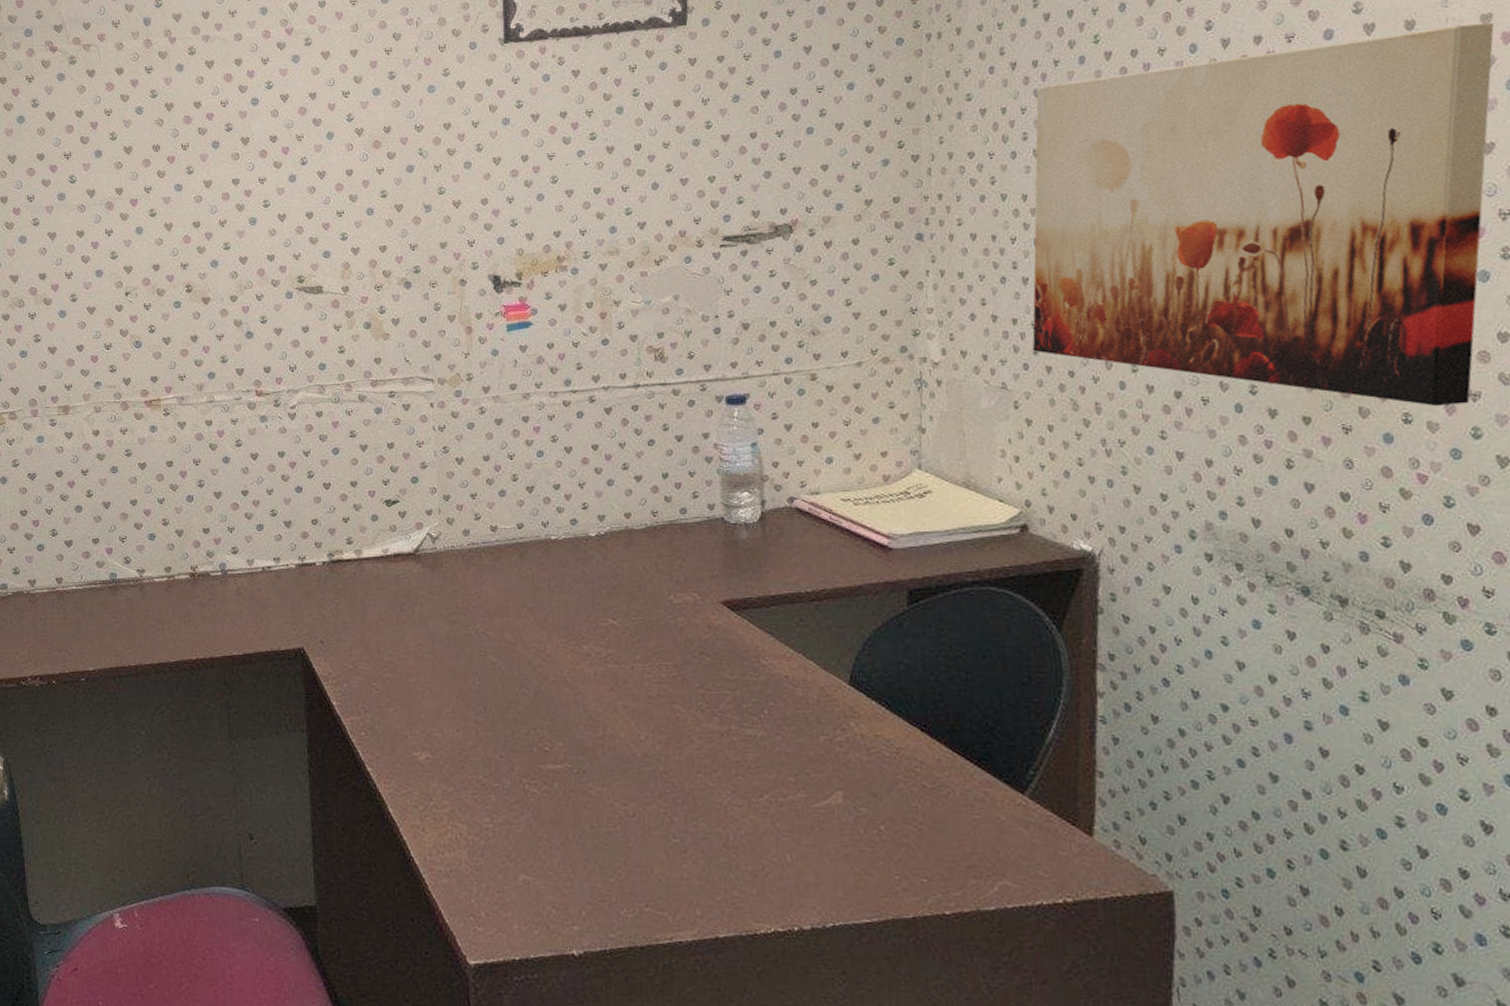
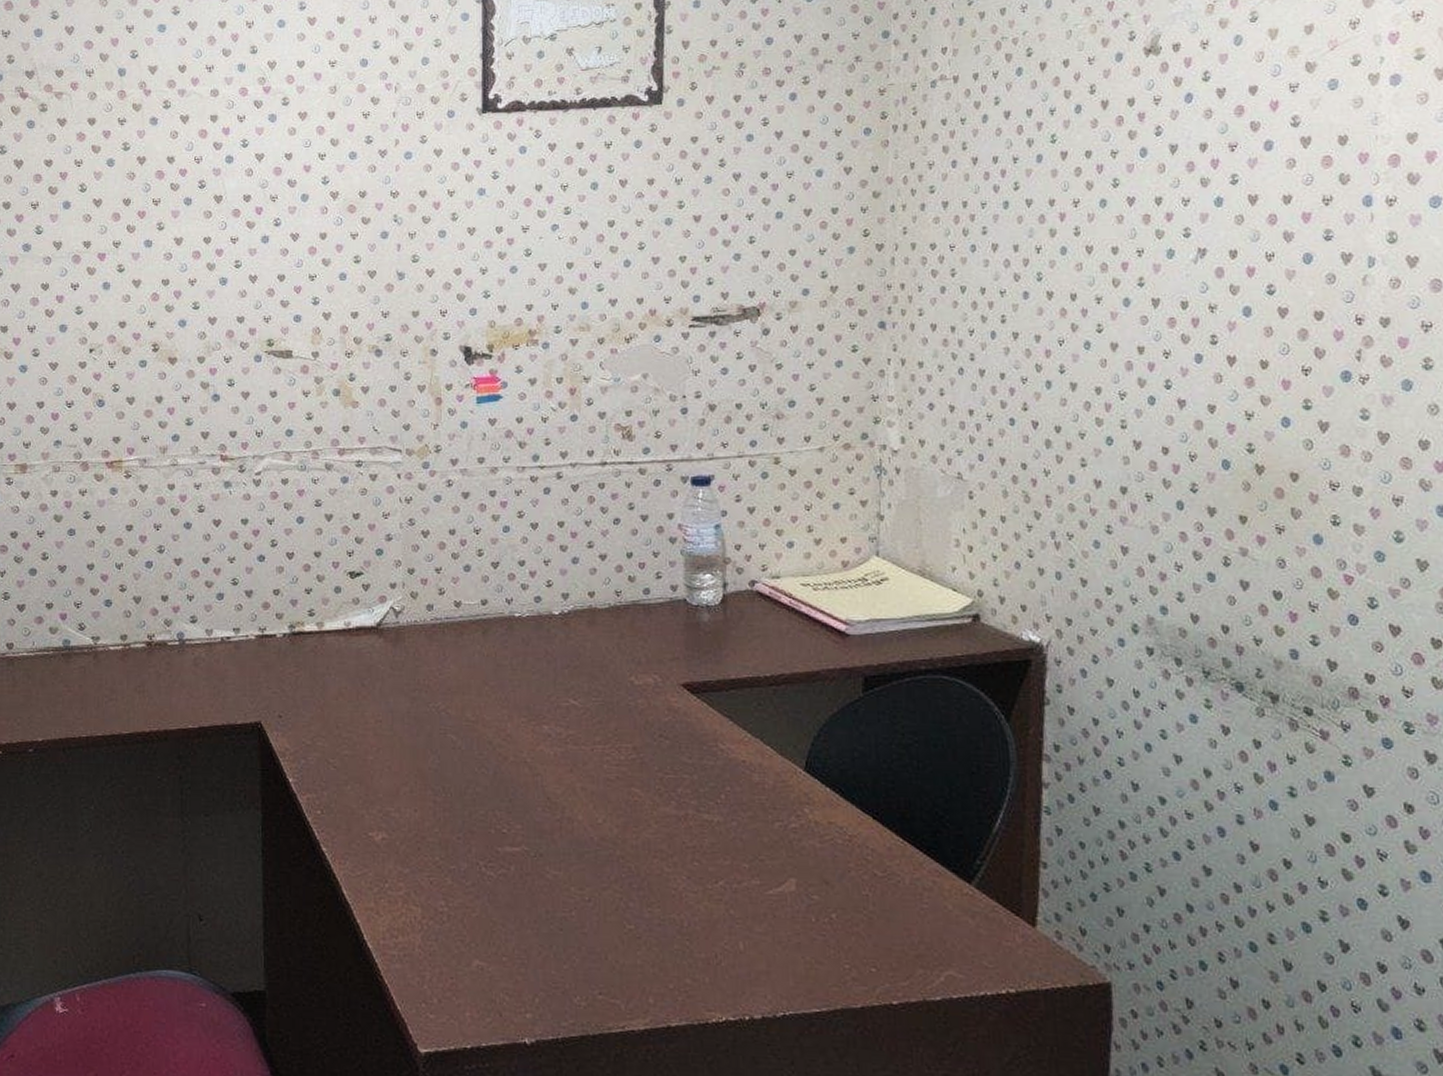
wall art: present [1032,23,1494,407] -> none [987,141,1419,510]

